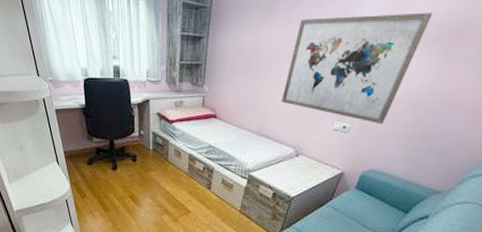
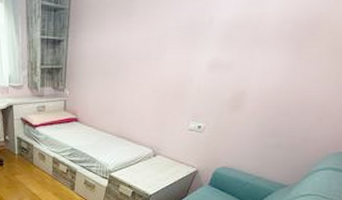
wall art: present [281,12,433,125] -> none [139,9,288,124]

